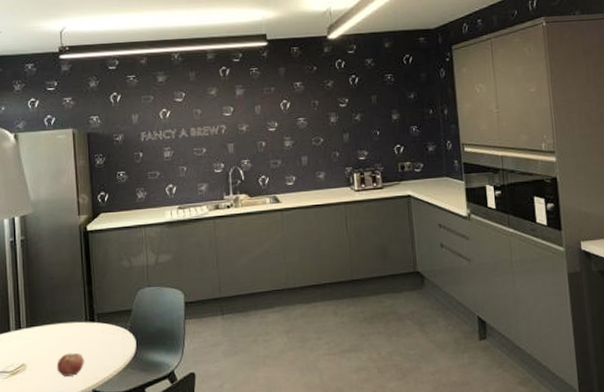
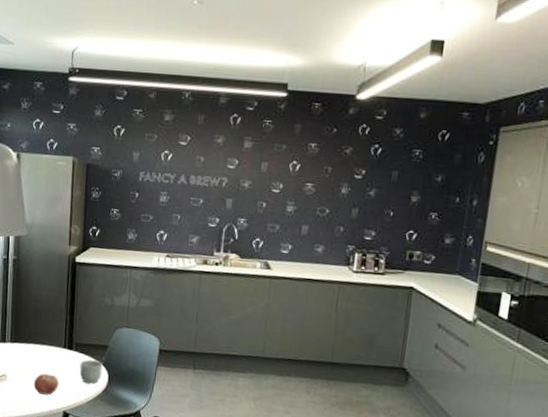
mug: none [104,327,129,354] -> present [79,359,103,384]

